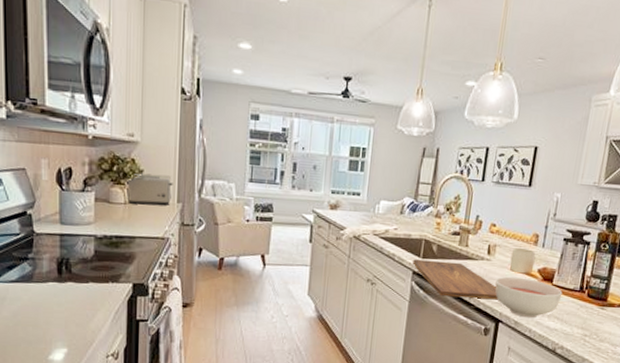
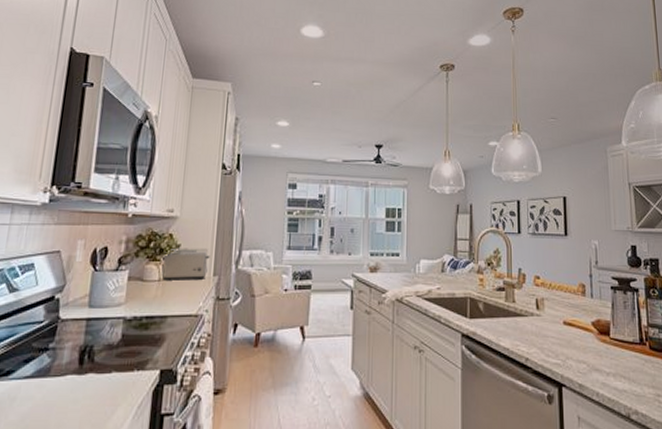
cutting board: present [413,259,498,300] -> none [460,320,556,361]
bowl: present [495,276,563,318] -> none [550,332,623,379]
mug: present [509,247,536,274] -> none [561,299,587,328]

